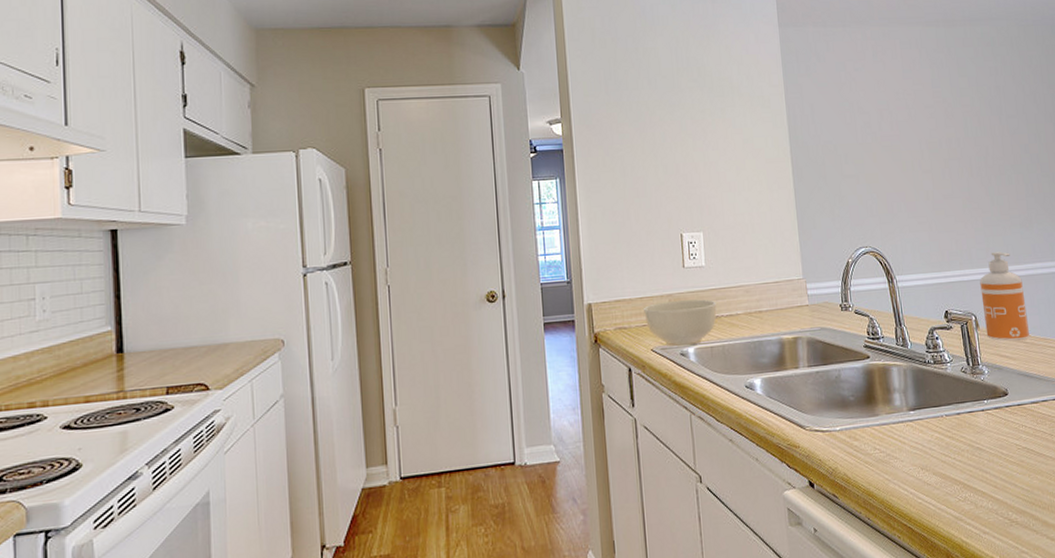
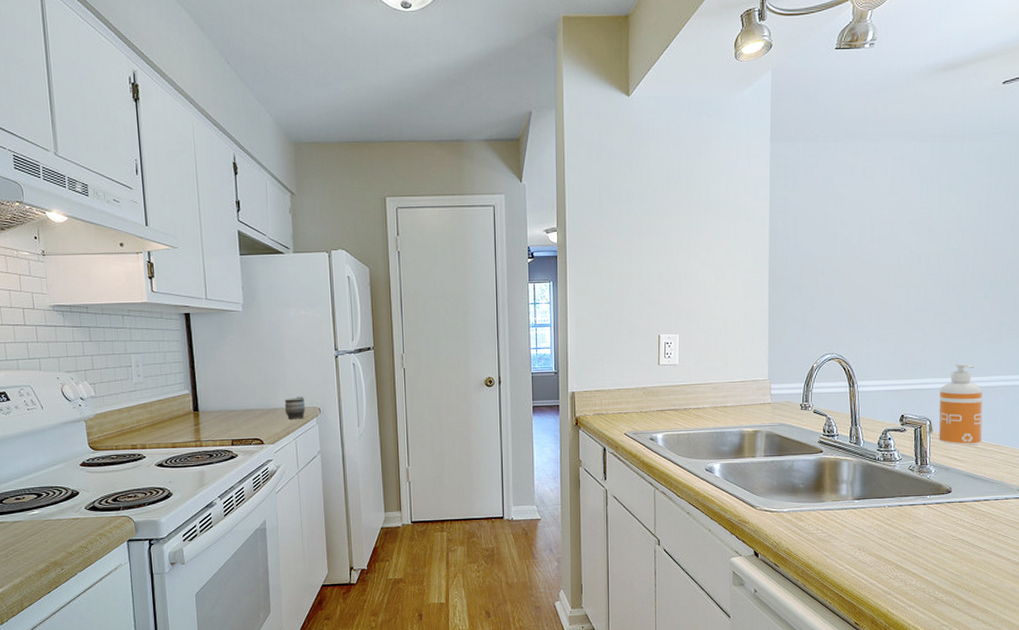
mug: none [237,326,264,356] -> present [284,396,305,419]
bowl: present [644,299,717,346] -> none [620,393,686,432]

